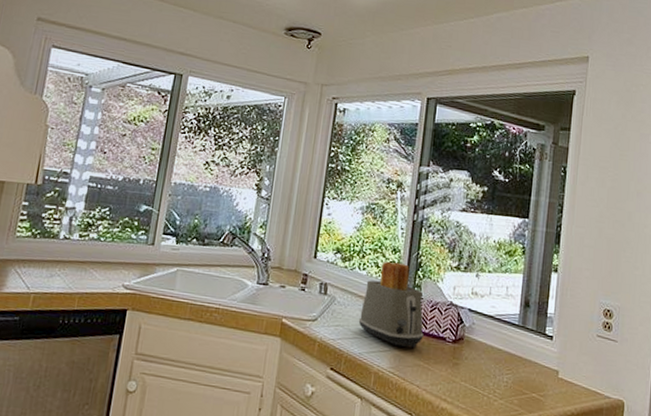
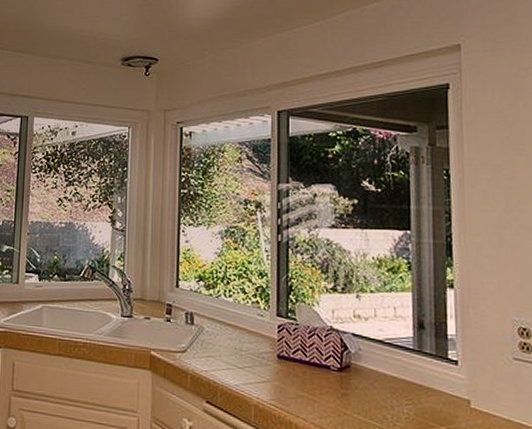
toaster: present [358,262,424,349] -> none [230,286,304,379]

